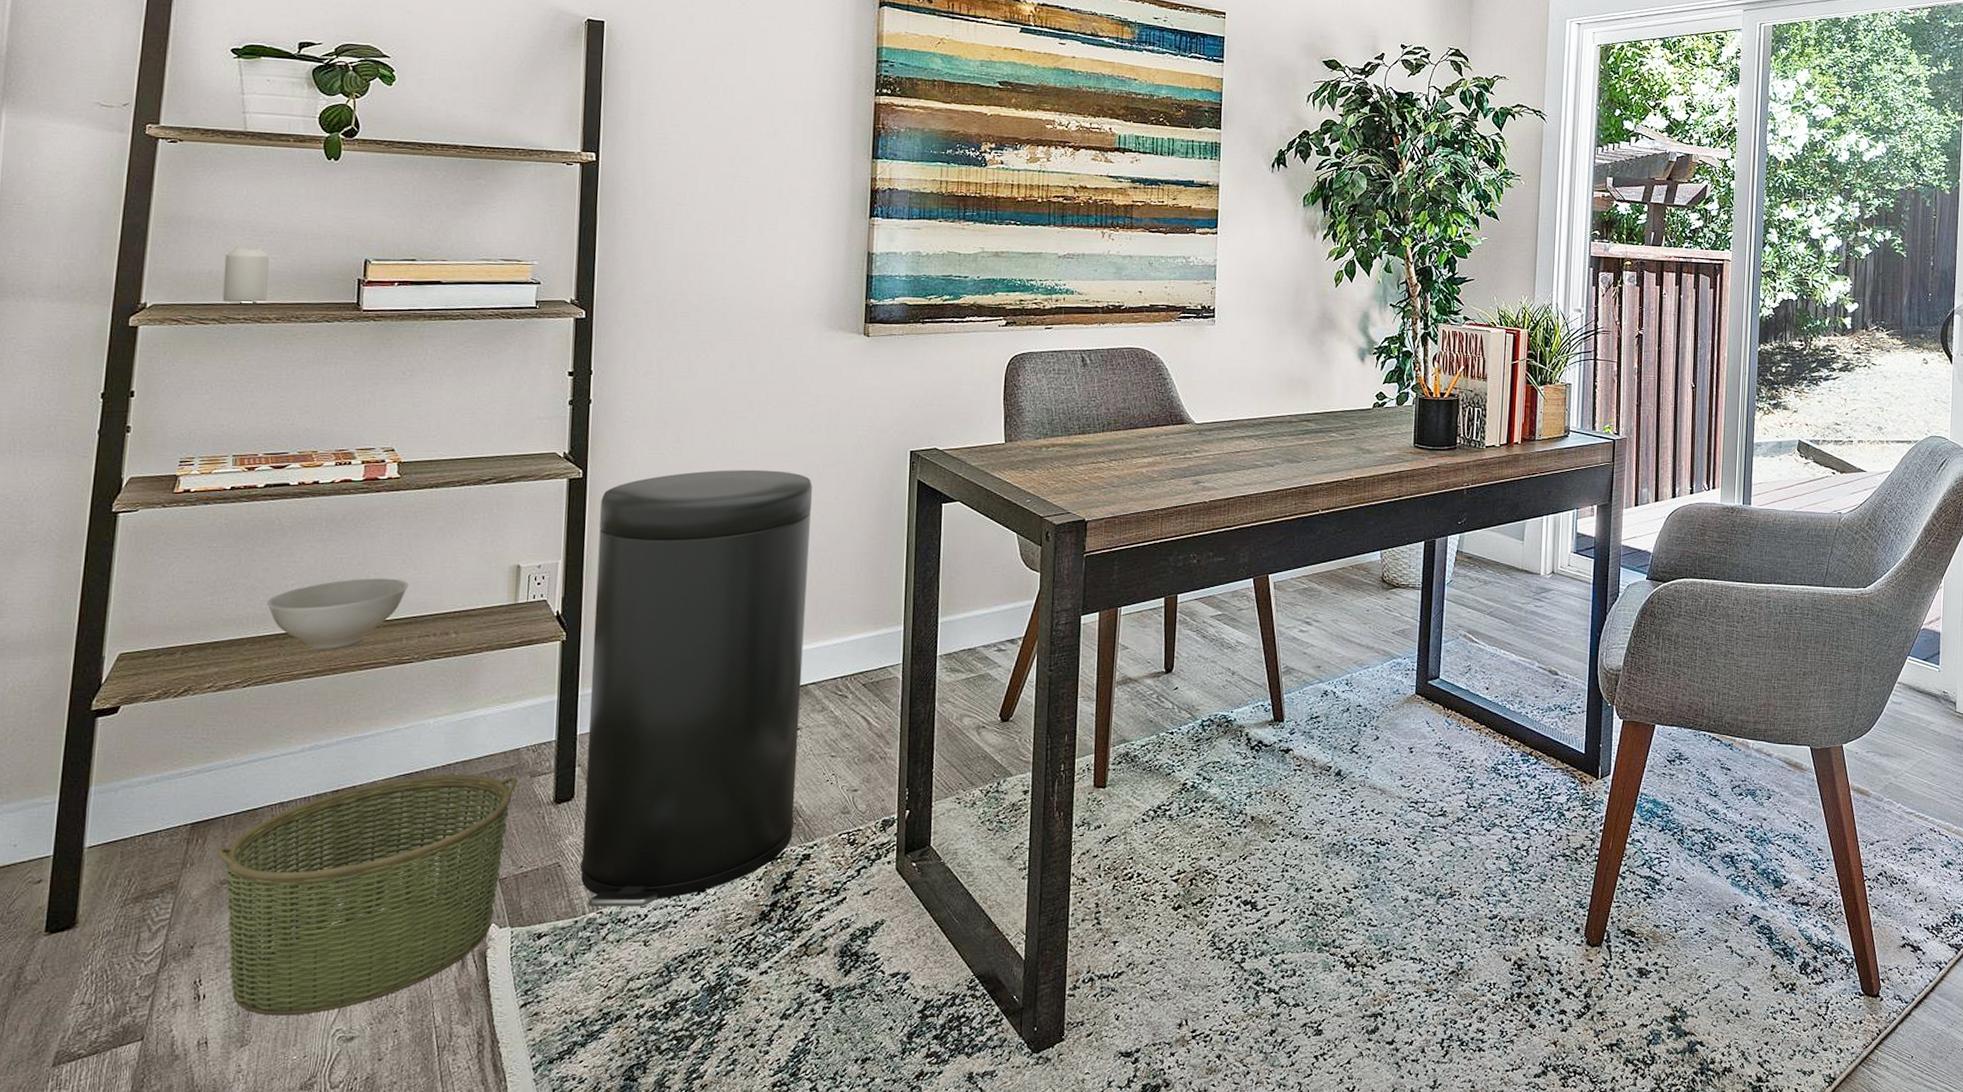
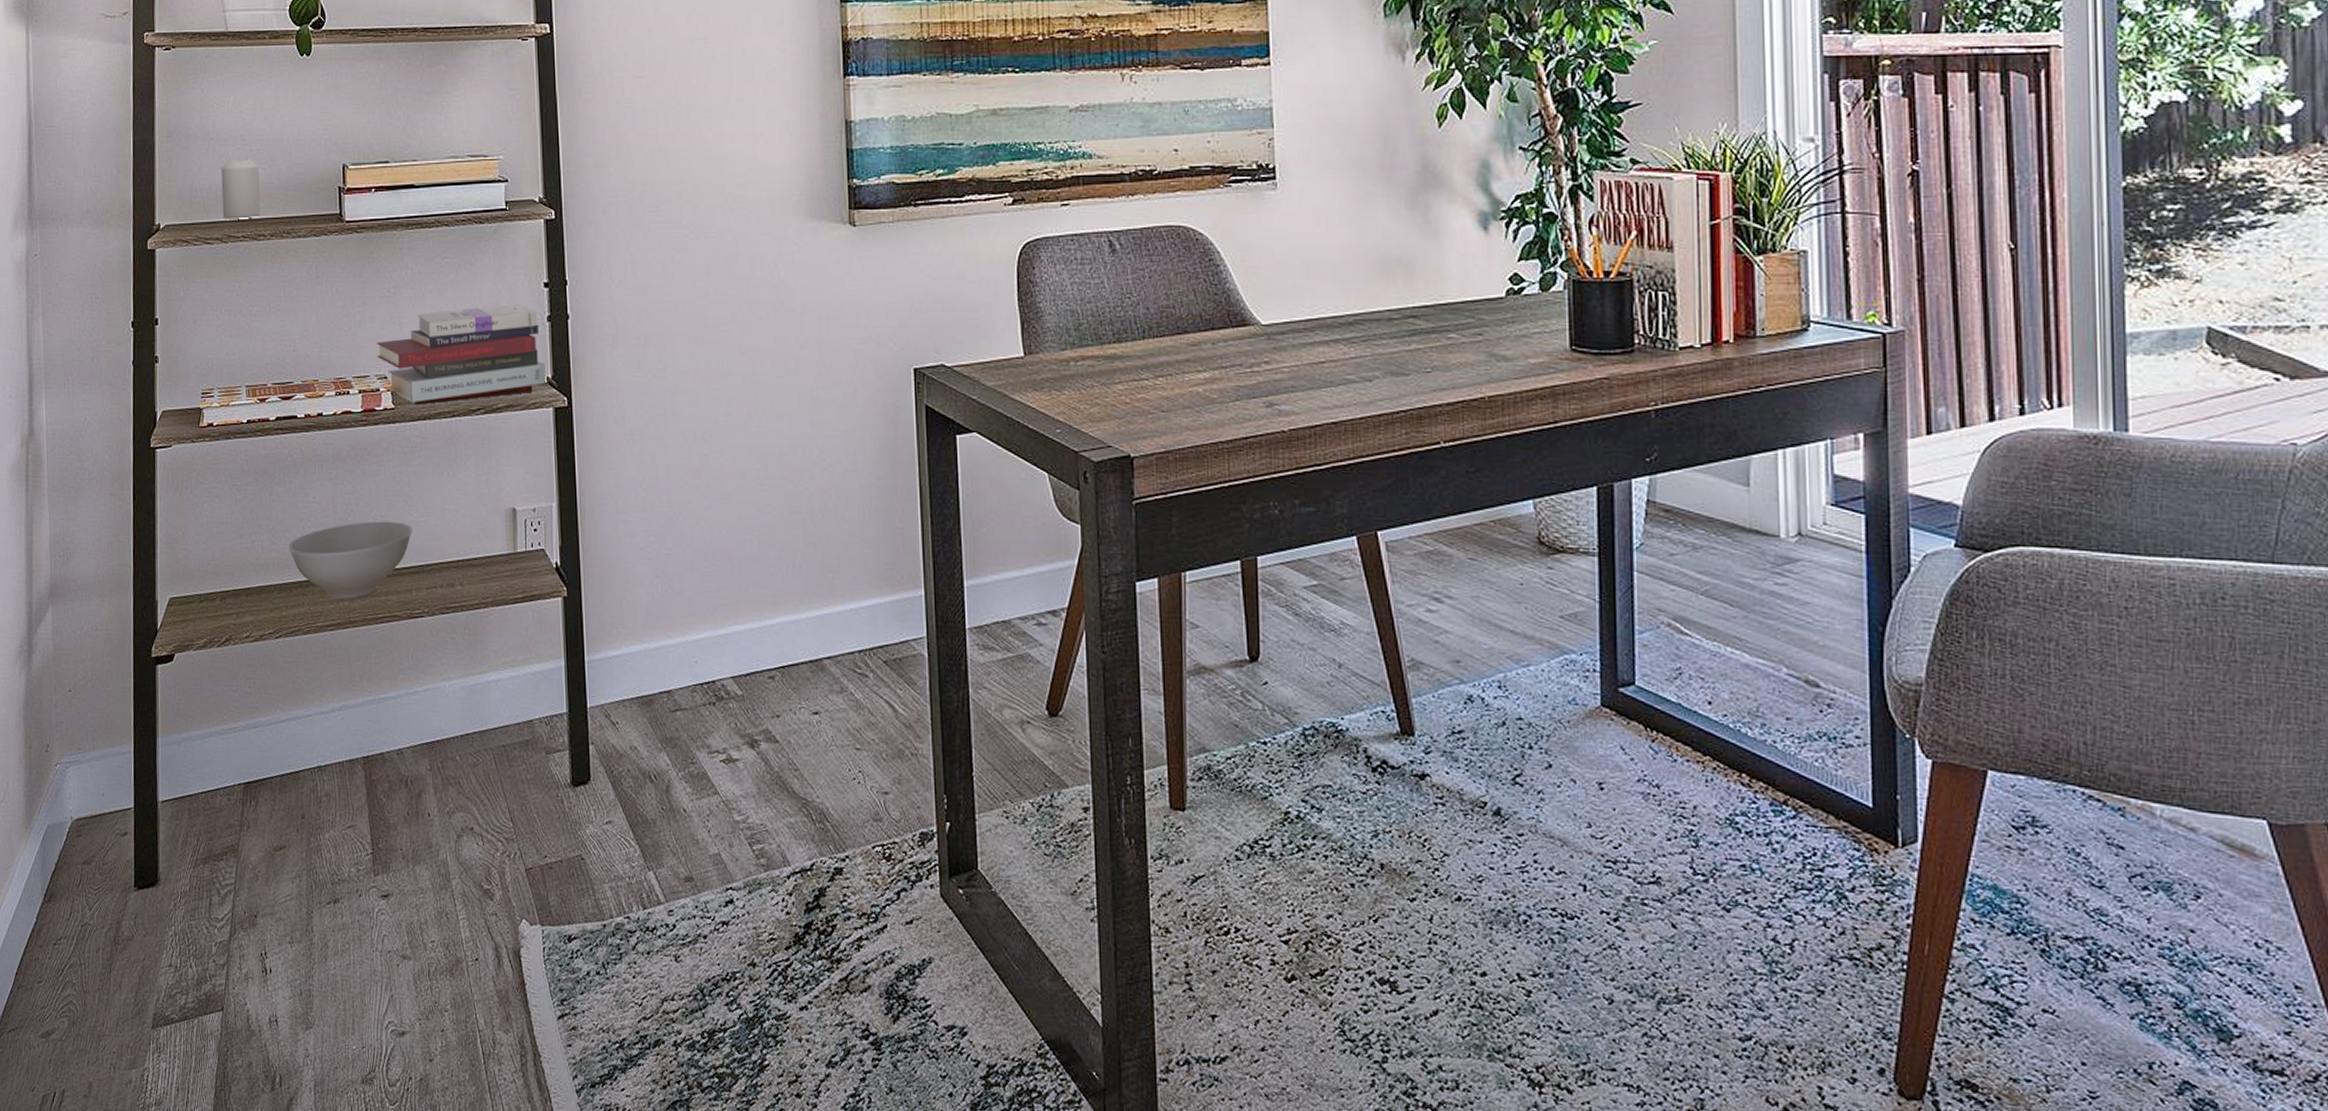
basket: present [216,774,518,1016] -> none [268,745,534,1001]
books: none [385,389,563,475] -> present [377,304,545,405]
pedal bin: present [580,469,813,907] -> none [588,394,822,915]

